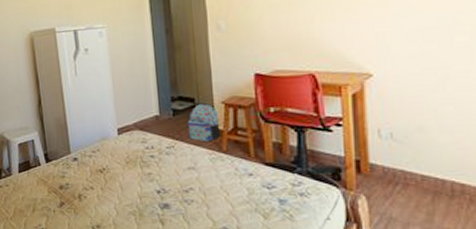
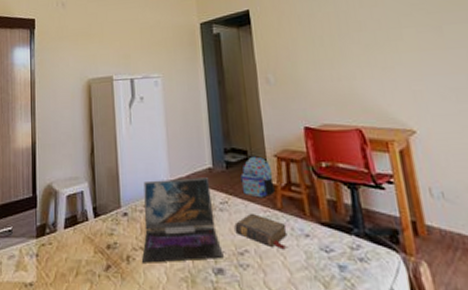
laptop: none [91,125,169,200] -> present [141,177,224,263]
book: none [180,155,231,187] -> present [234,213,288,250]

